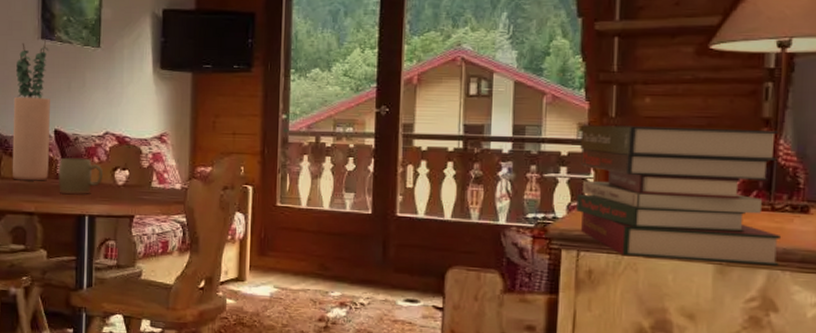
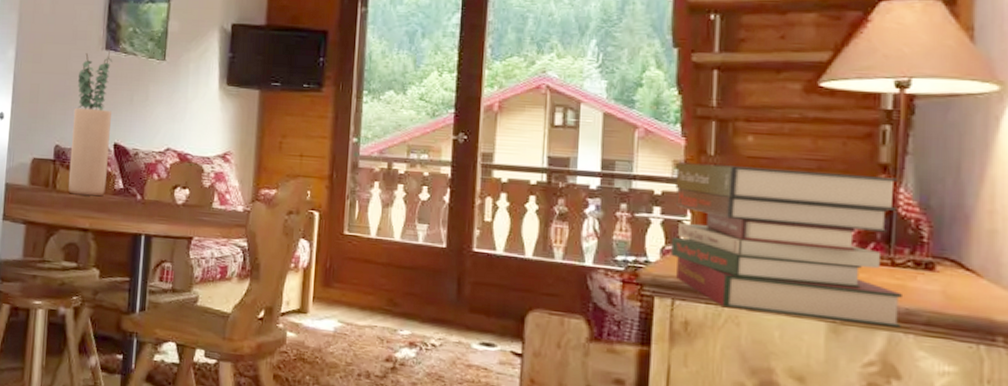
mug: present [58,157,103,194] -> none [114,173,162,212]

